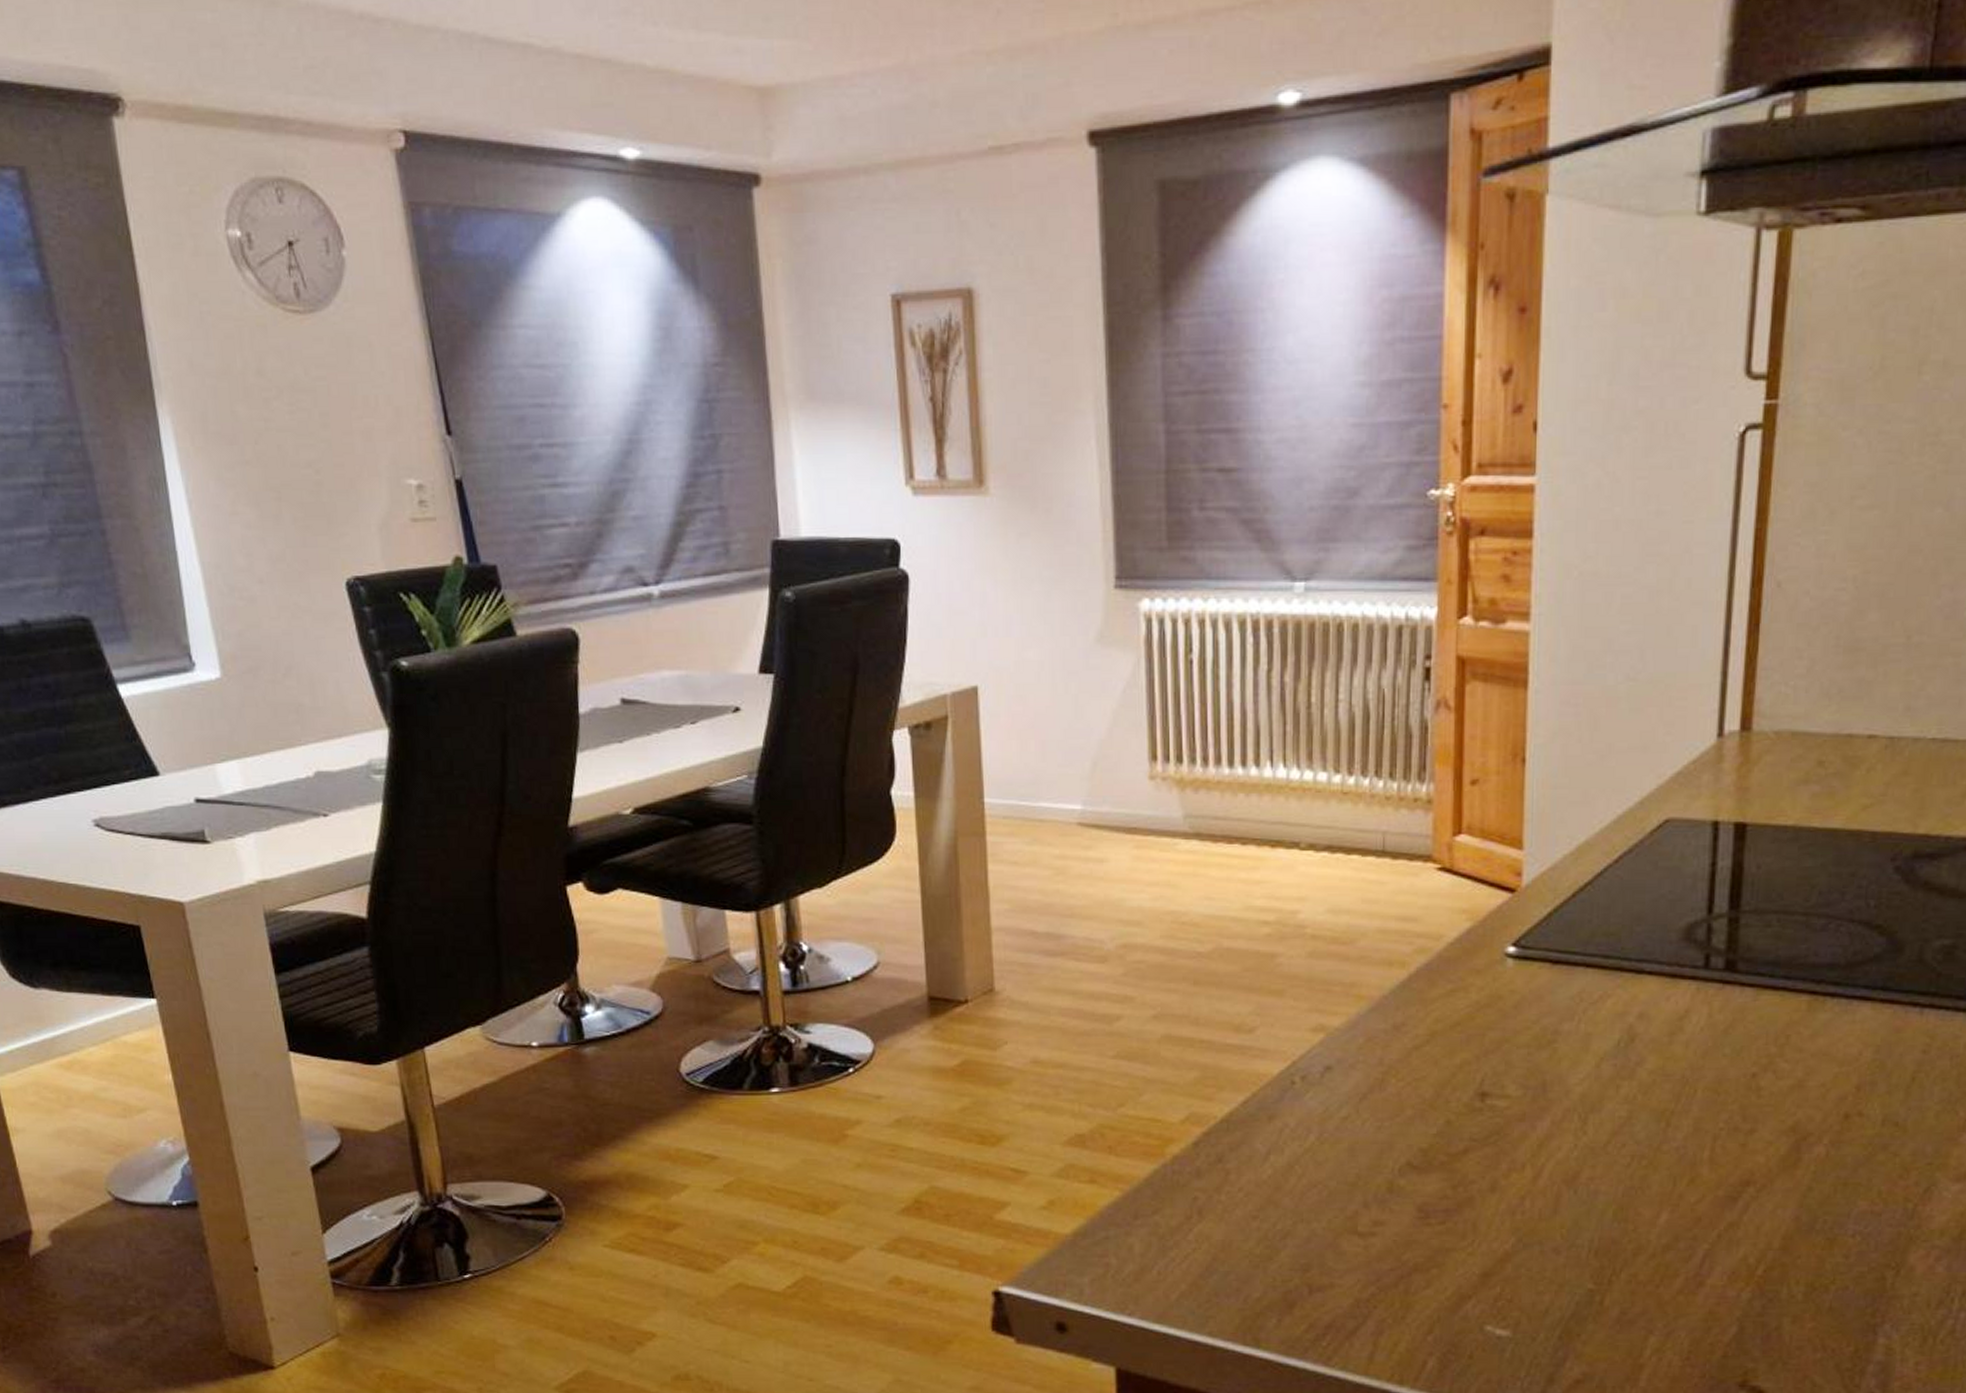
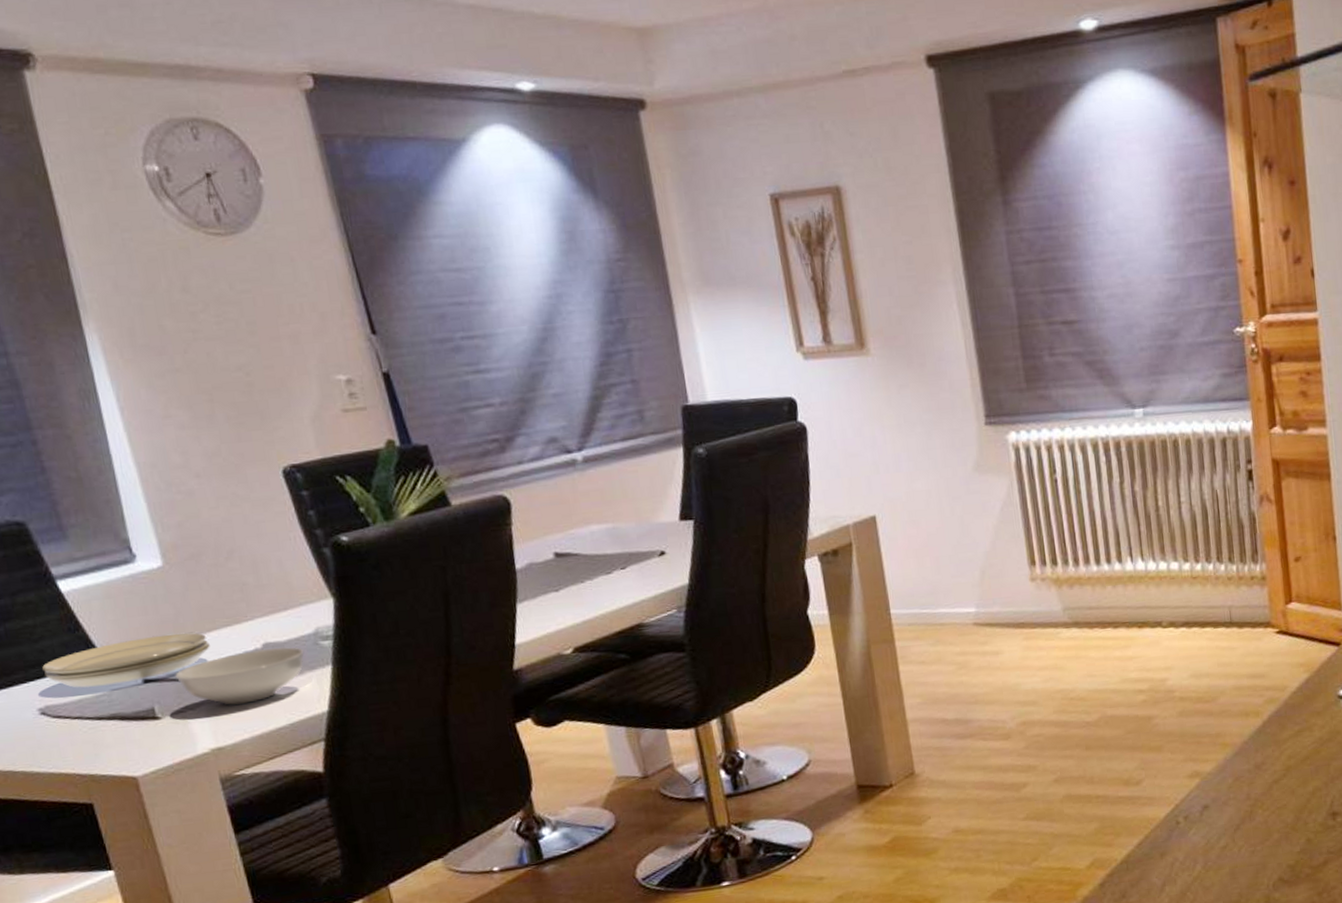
plate: none [98,752,263,802] -> present [41,633,210,688]
bowl: none [226,777,356,835] -> present [175,647,304,705]

